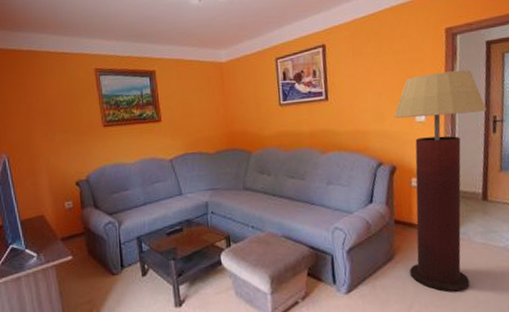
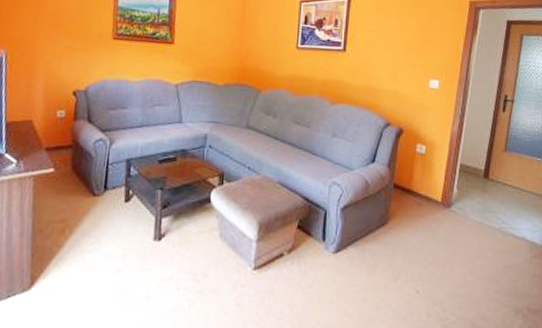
floor lamp: present [394,70,487,292] -> none [402,42,499,268]

